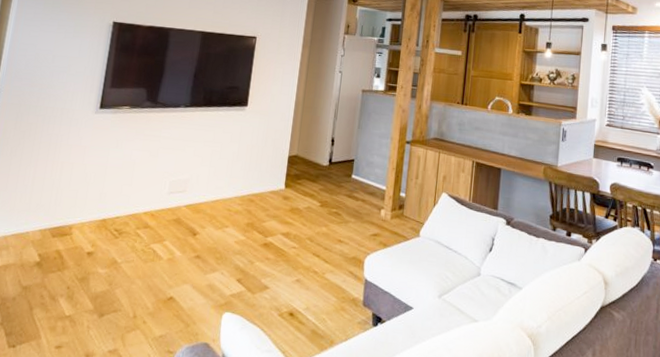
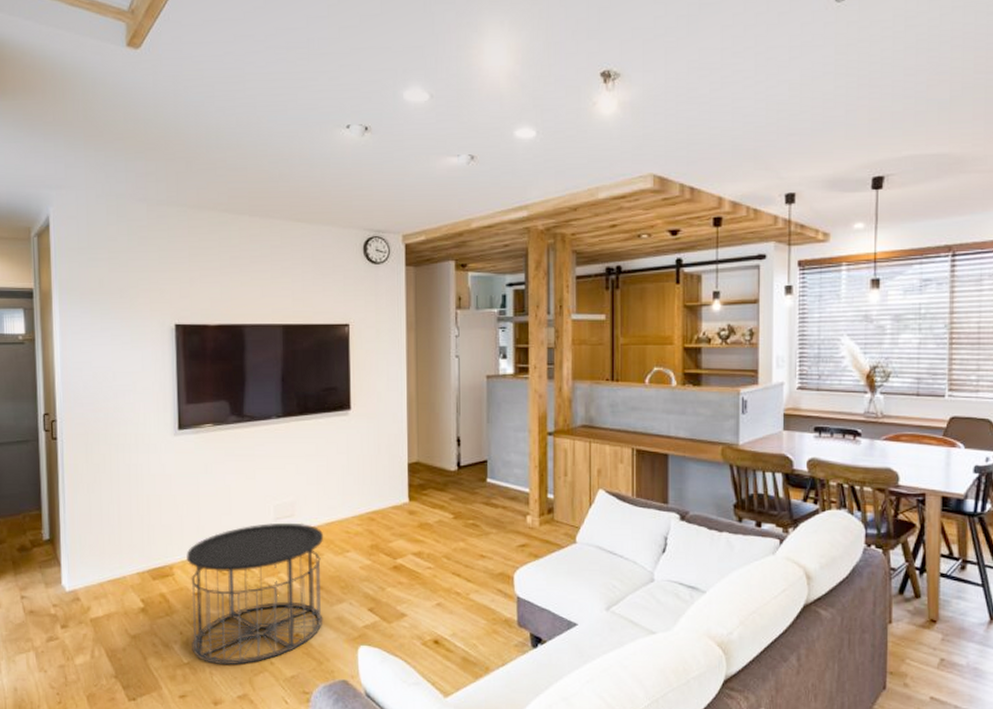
side table: none [75,196,209,322] -> present [186,522,324,666]

